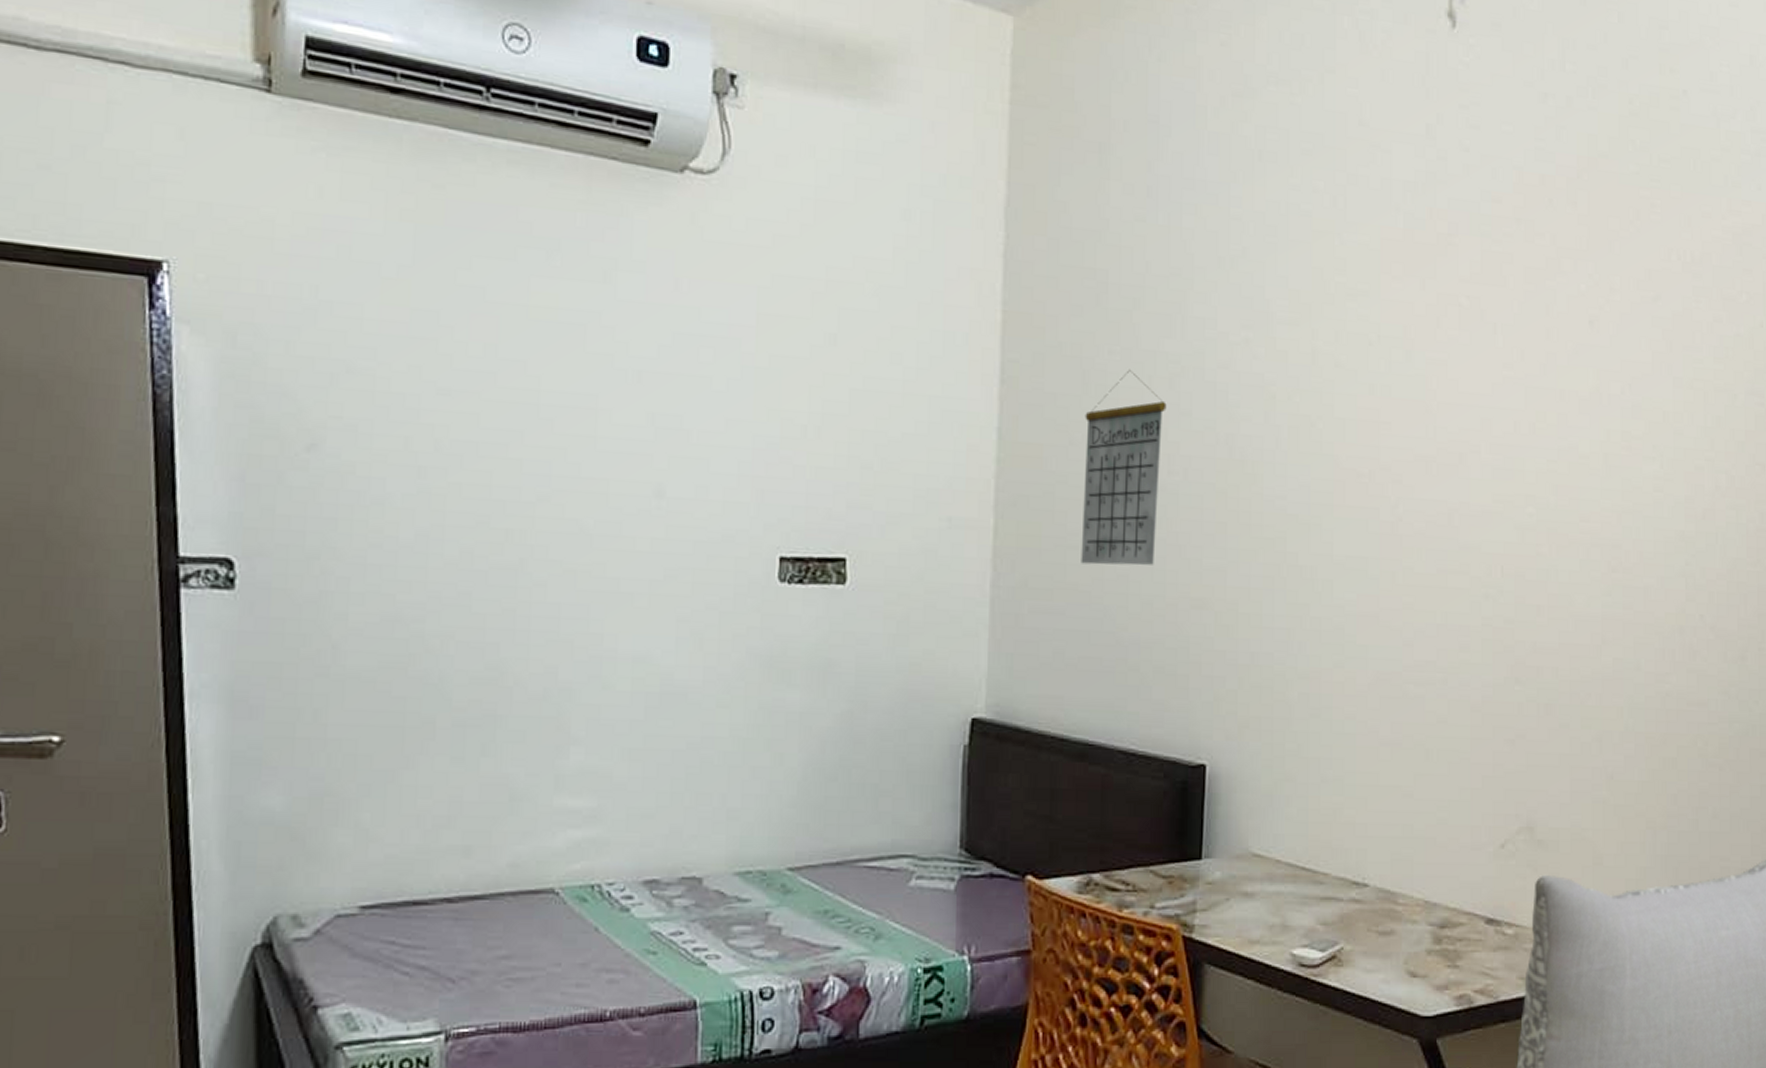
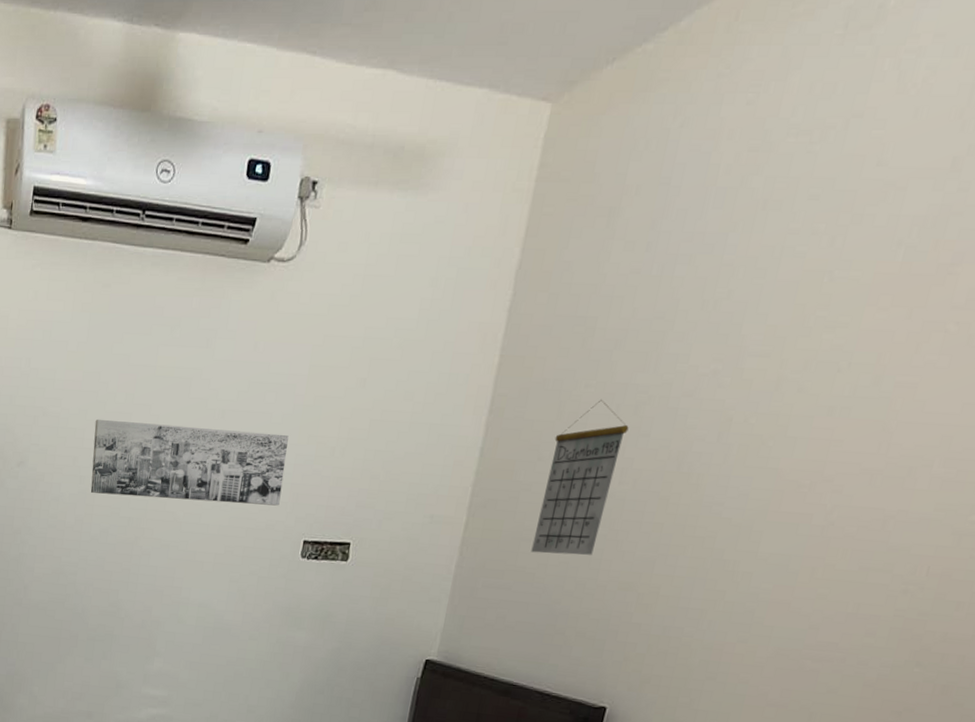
wall art: none [436,379,740,508] -> present [90,419,289,506]

